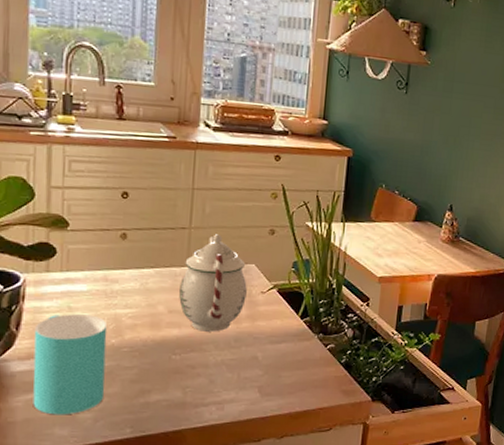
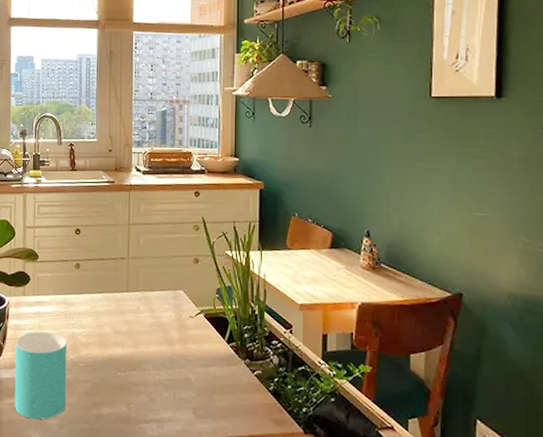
teapot: present [179,234,247,332] -> none [122,263,177,353]

